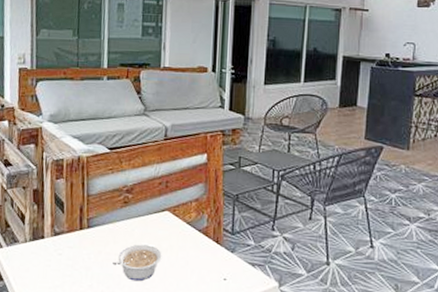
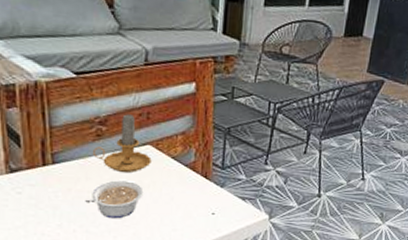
candle: none [121,182,169,237] -> present [93,113,152,173]

